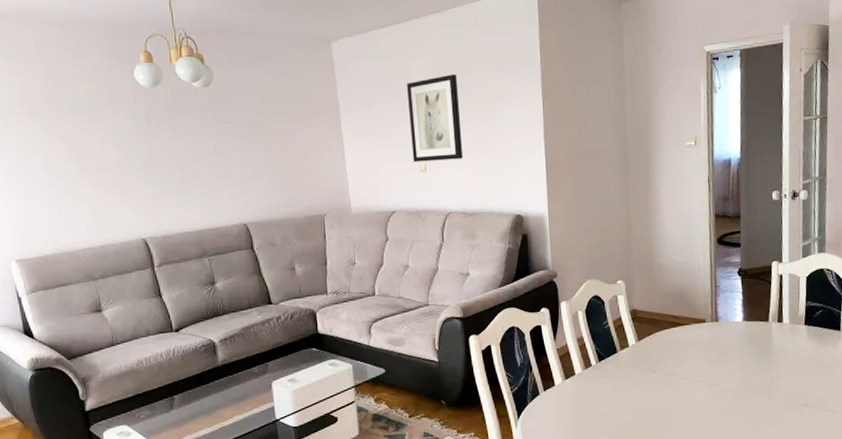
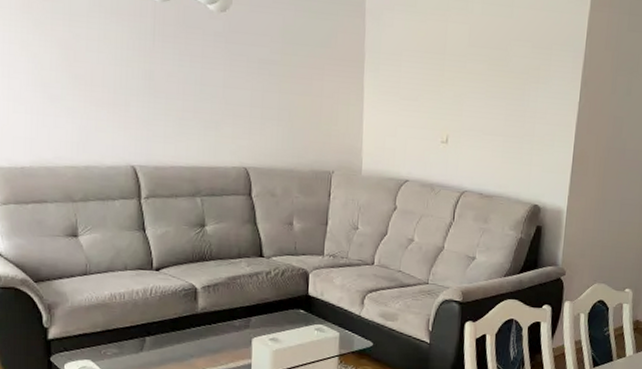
wall art: present [406,74,464,163] -> none [435,43,495,137]

